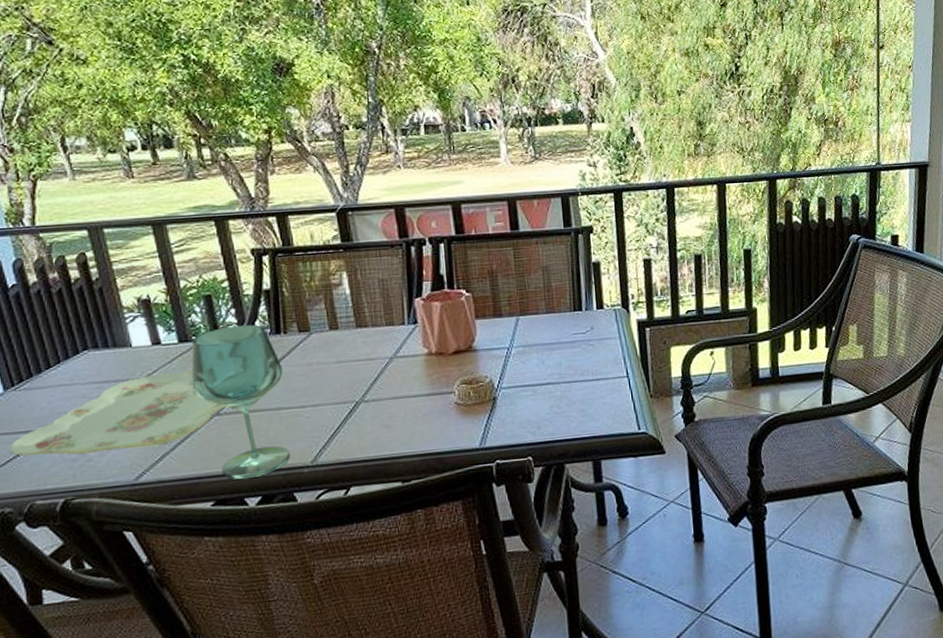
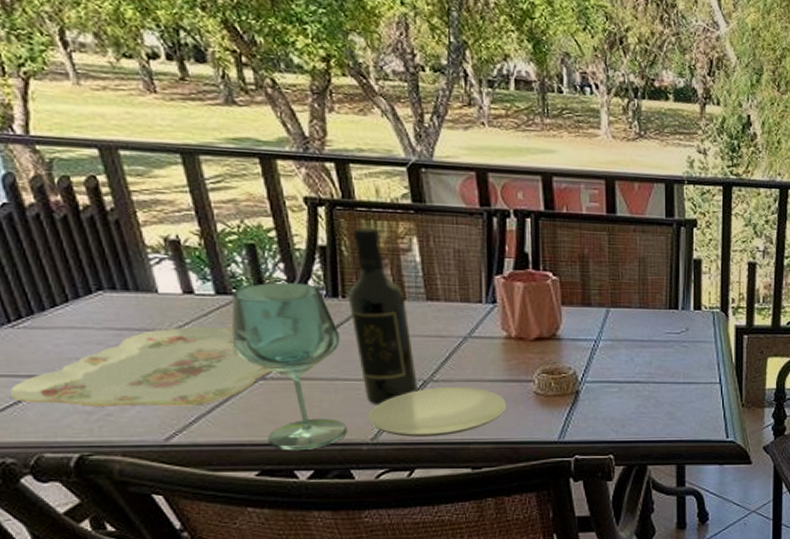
wine bottle: none [288,269,351,429] -> present [347,228,418,405]
plate: none [308,404,431,457] -> present [368,387,507,437]

